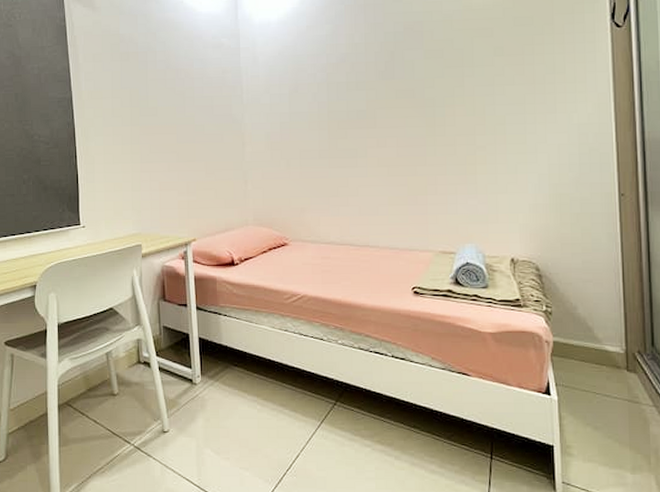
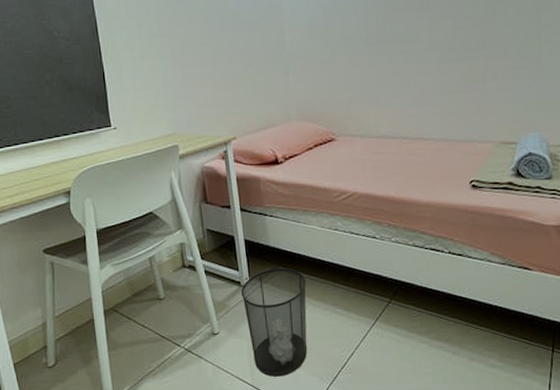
waste bin: none [193,366,255,478] -> present [241,267,308,377]

